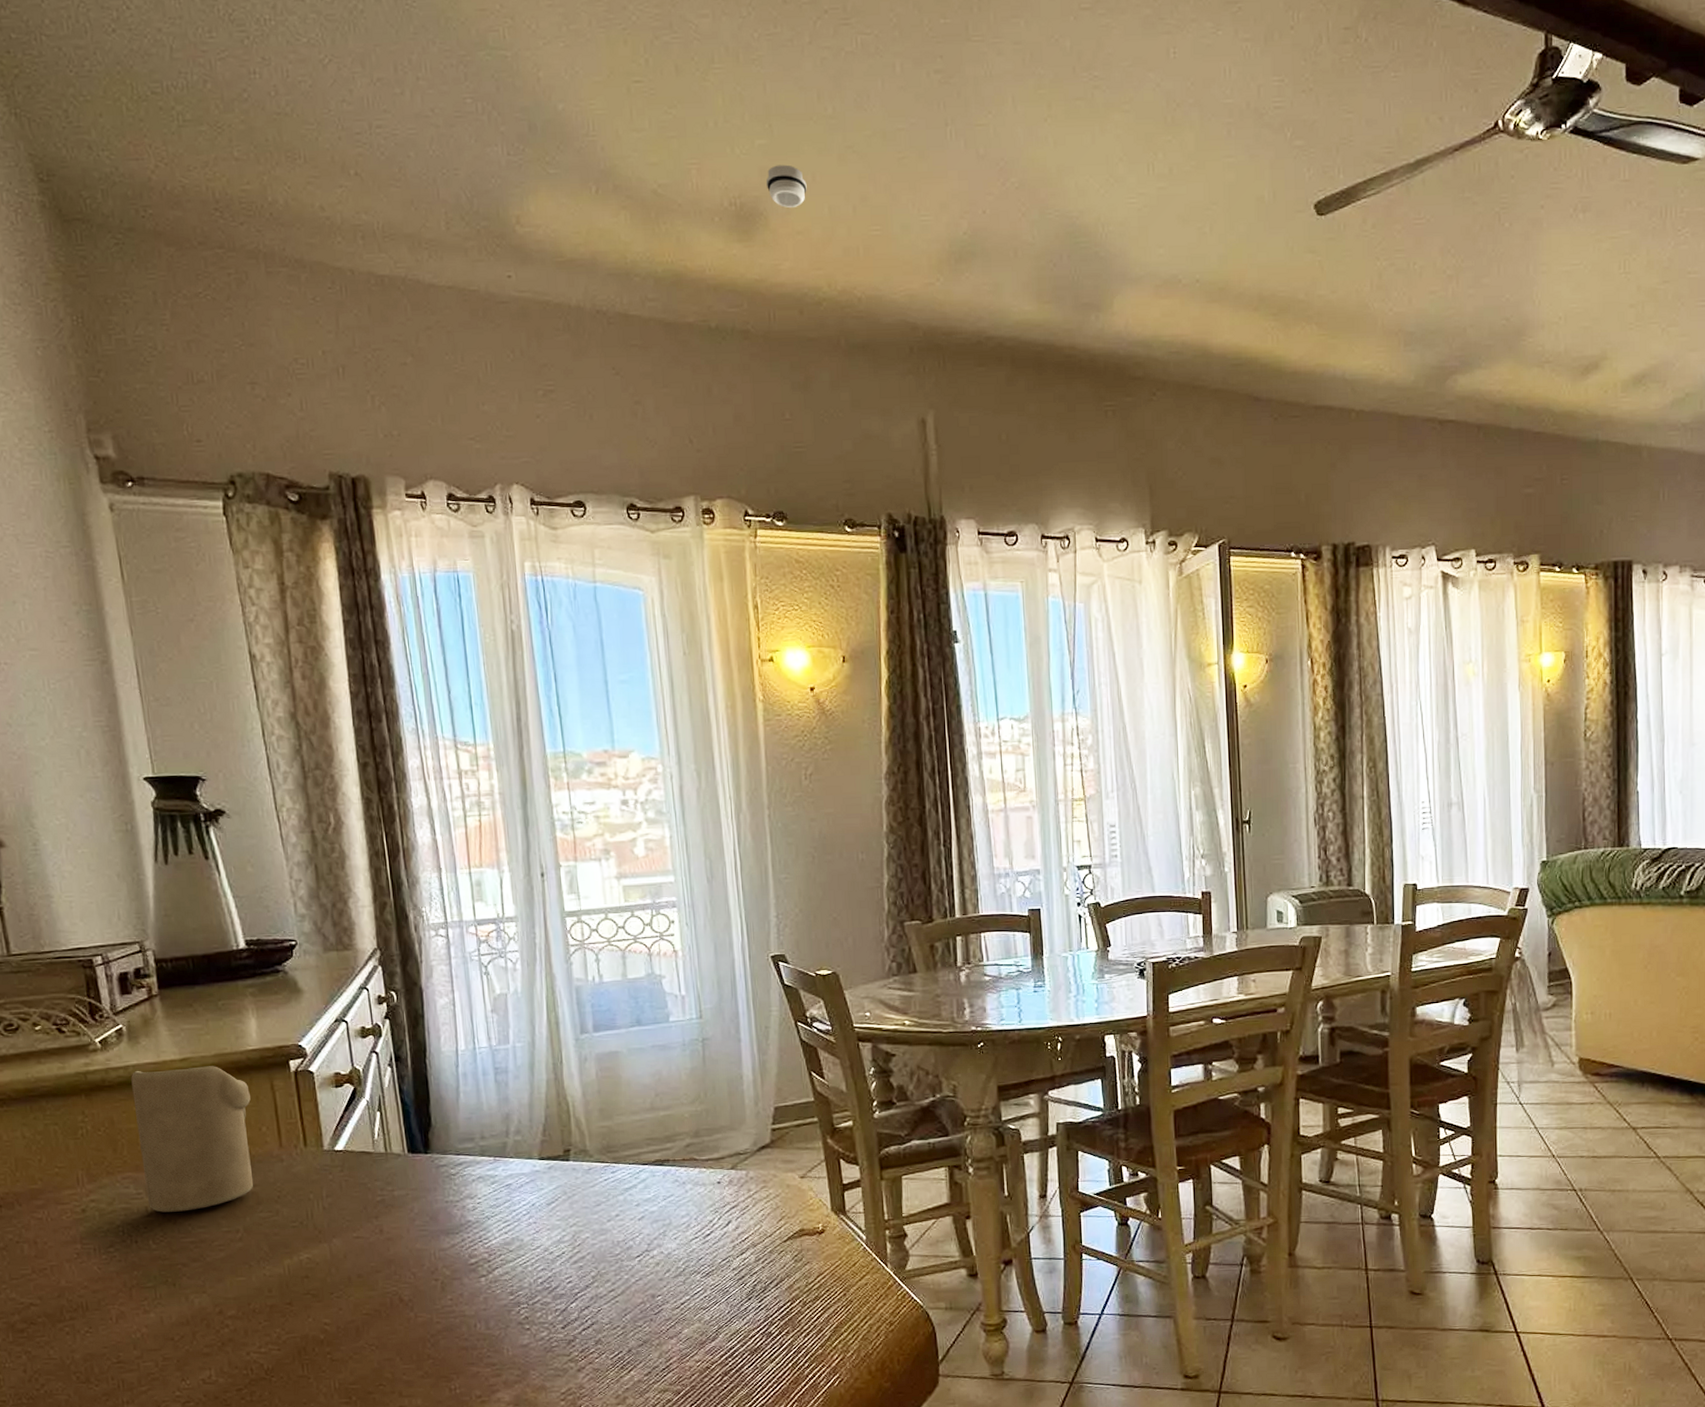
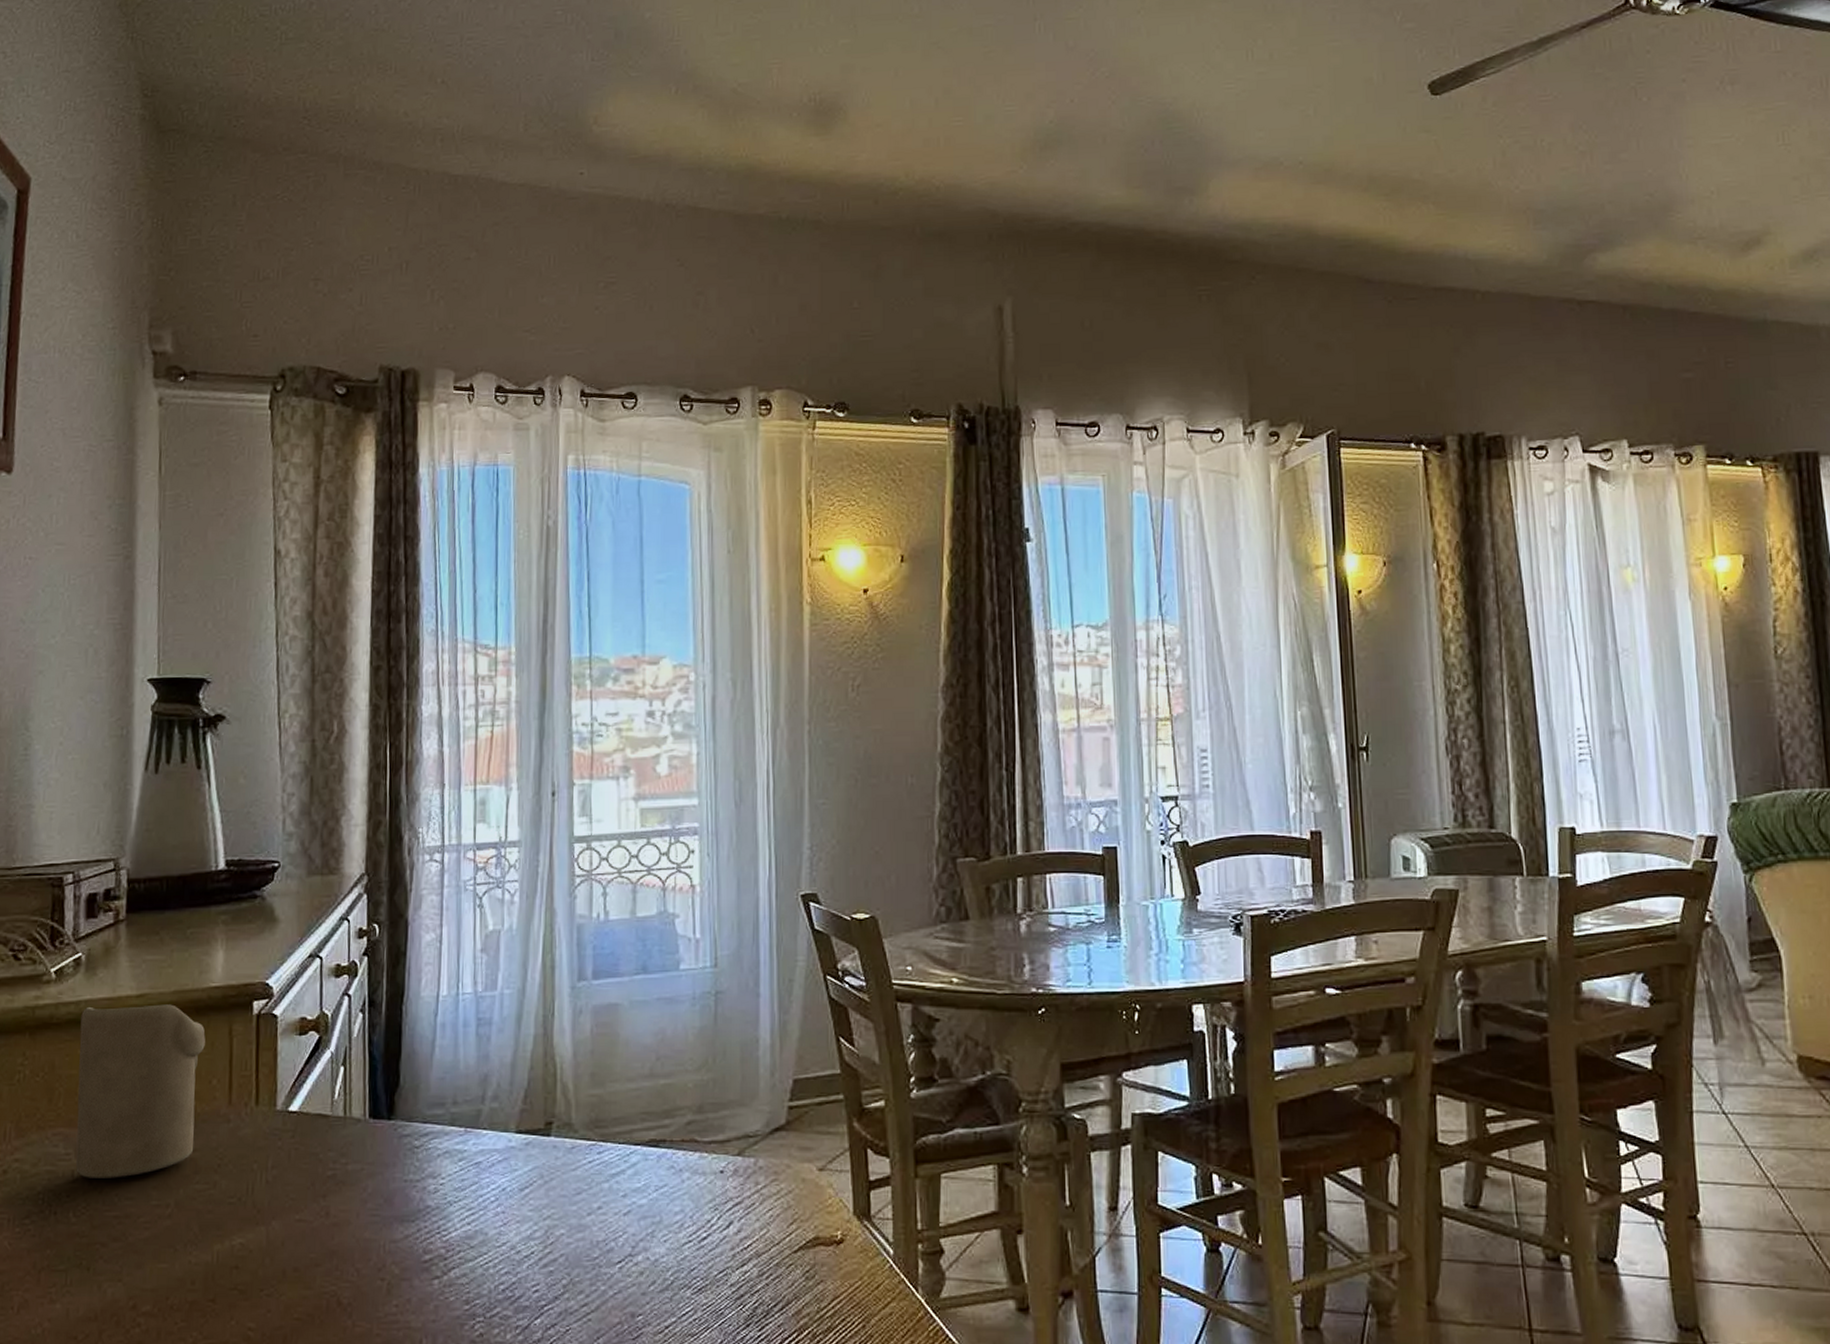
smoke detector: present [765,164,807,208] -> none [847,61,889,102]

